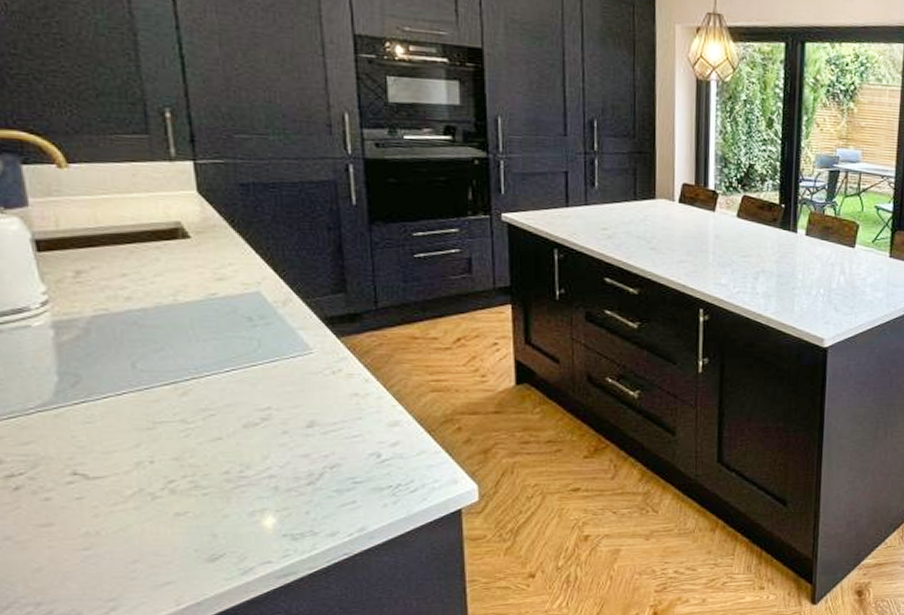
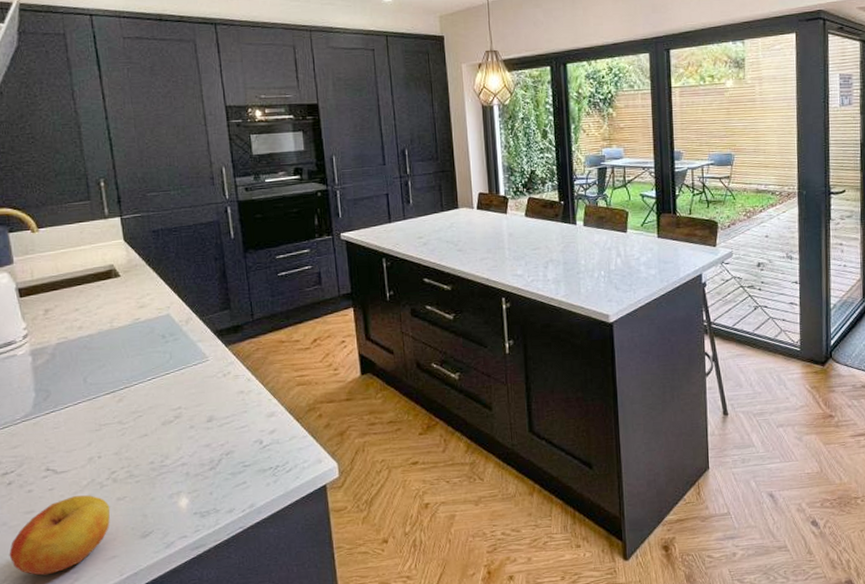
apple: none [14,508,165,603] -> present [9,495,111,576]

